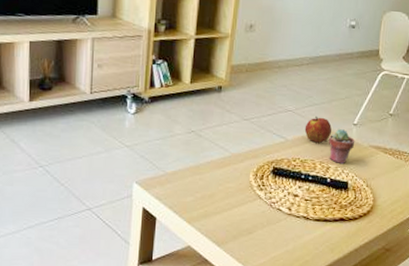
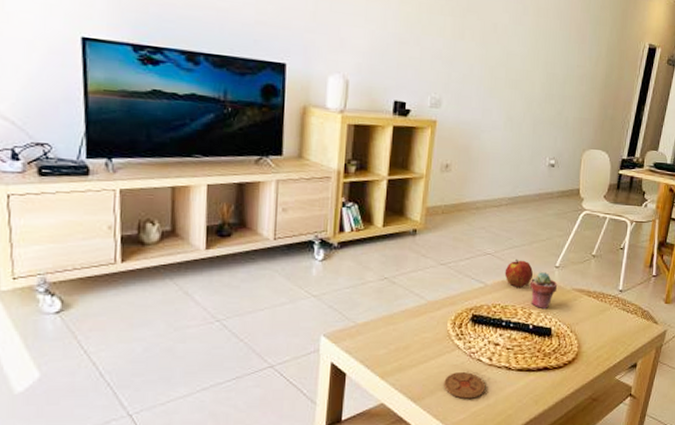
coaster: none [246,220,285,245] -> present [444,372,486,399]

